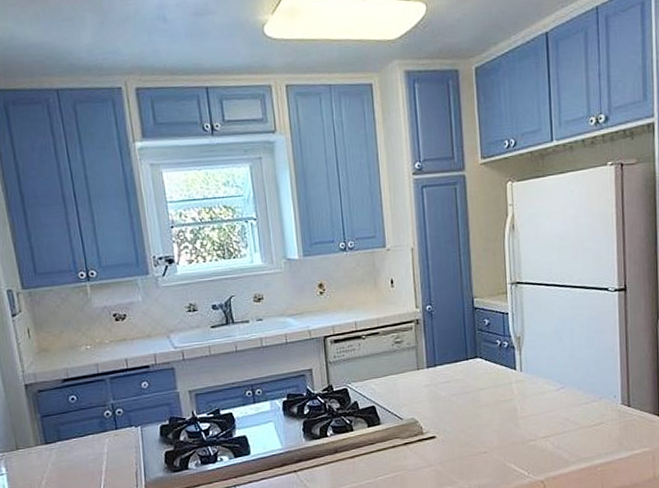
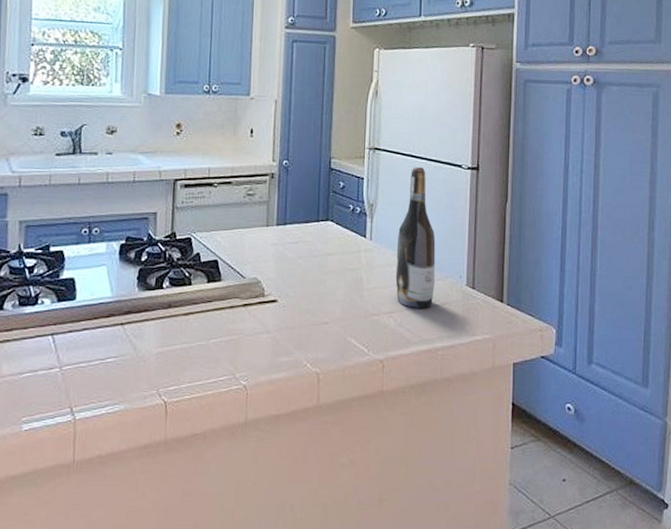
wine bottle: none [548,295,589,431] -> present [395,166,436,308]

